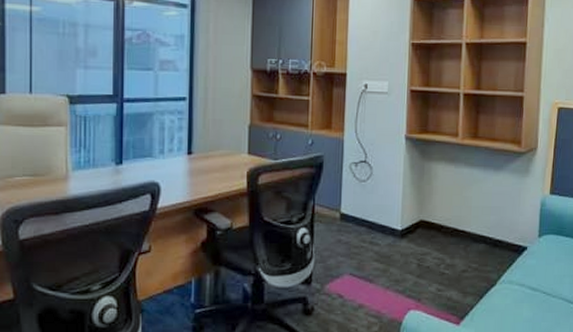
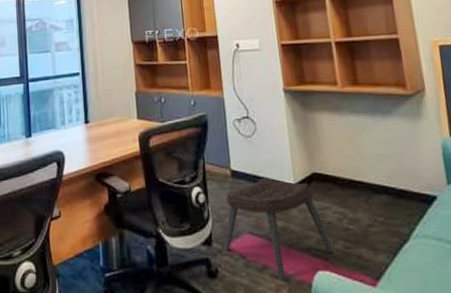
ottoman: none [323,223,427,319] -> present [224,178,334,281]

